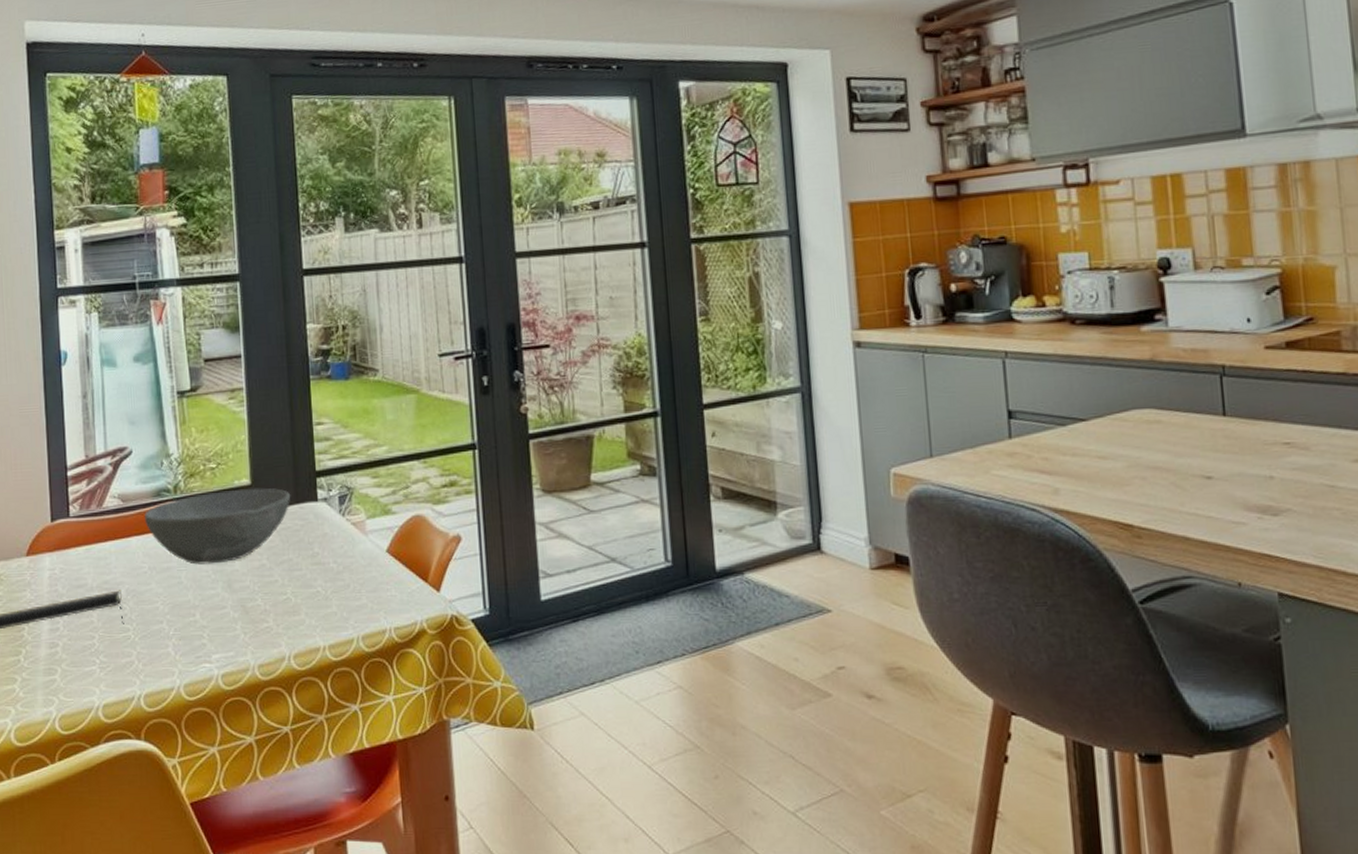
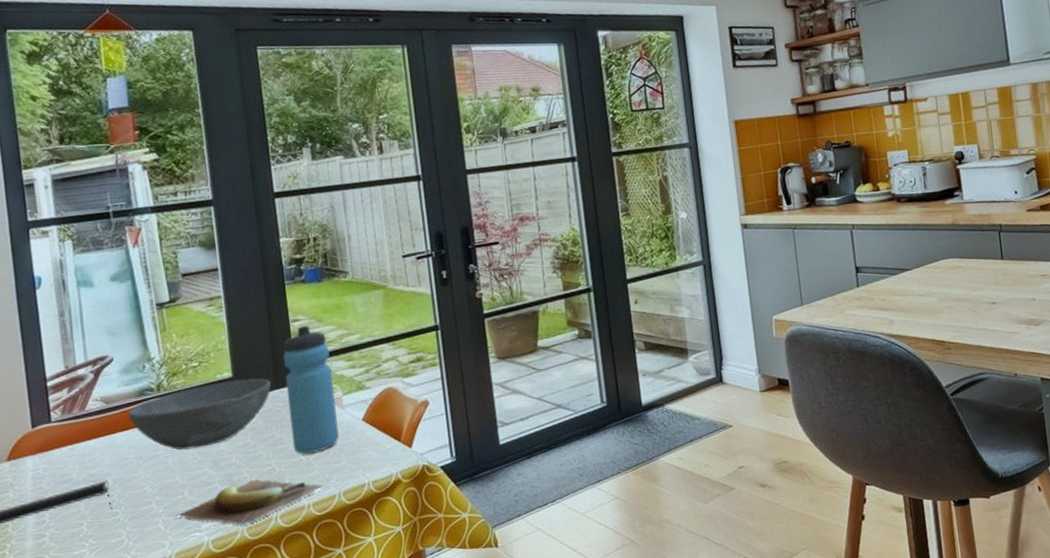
banana: none [185,609,341,661] -> present [174,479,324,525]
water bottle: none [305,430,360,585] -> present [283,325,339,454]

